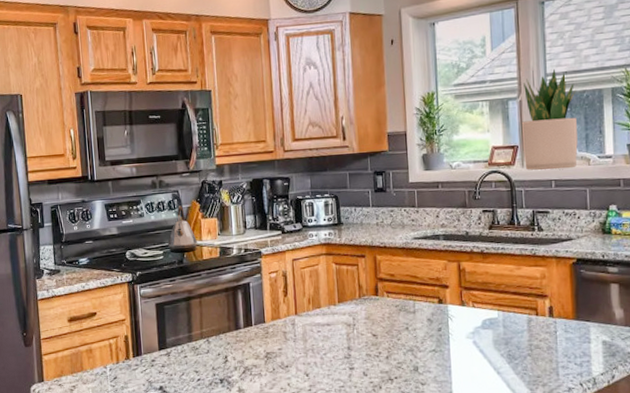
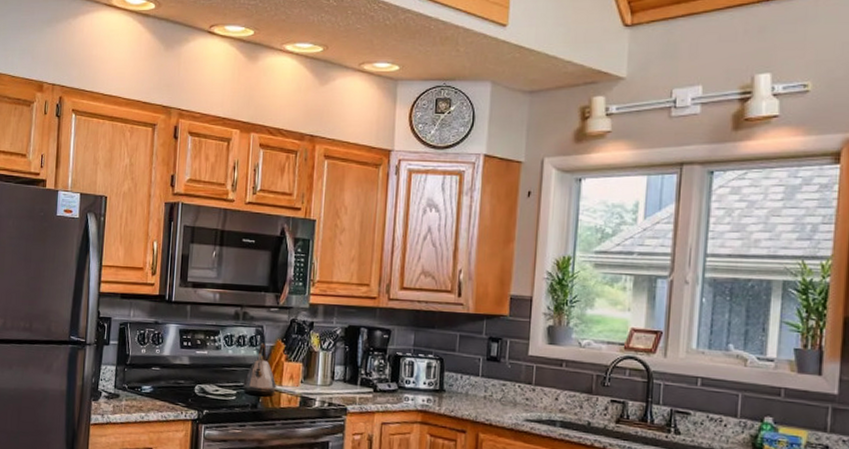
planter: present [521,69,578,171] -> none [667,249,740,367]

